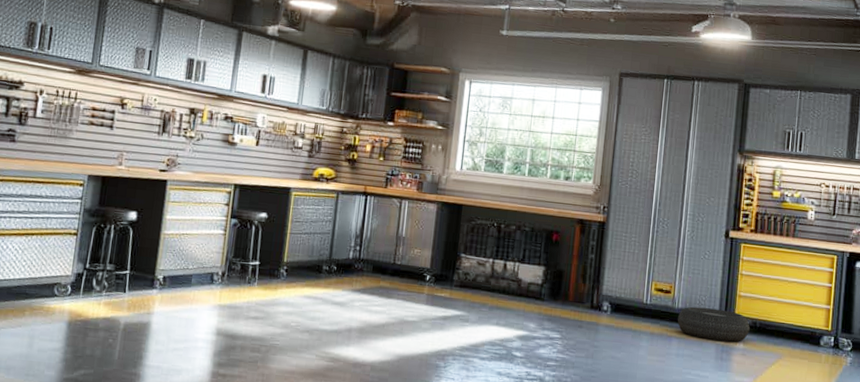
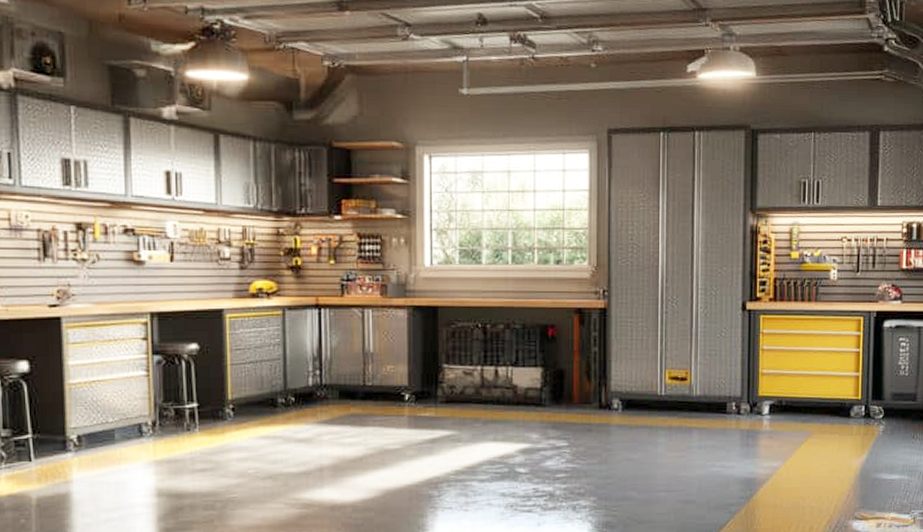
car tire: present [677,306,750,342] -> none [696,391,775,427]

